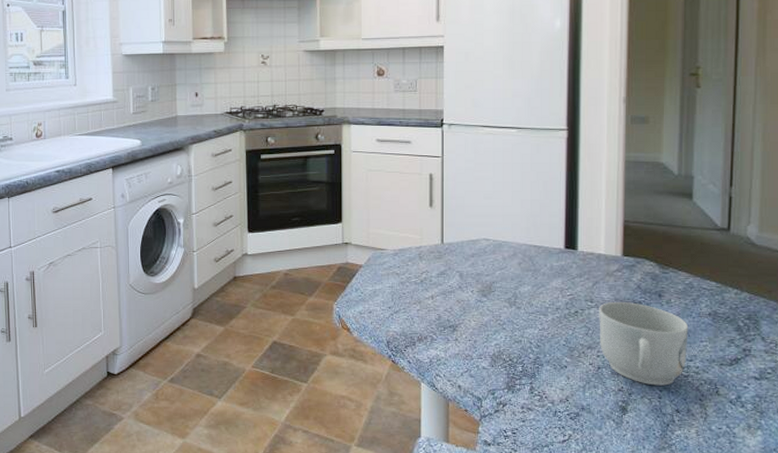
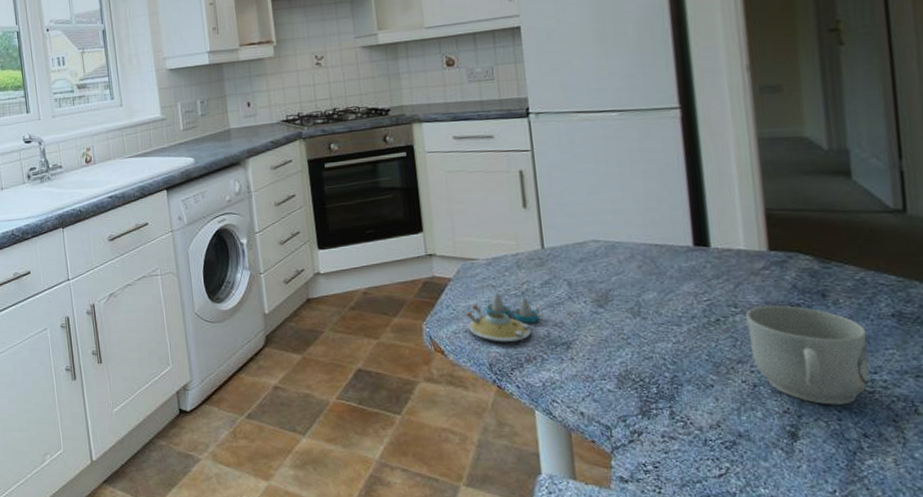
salt and pepper shaker set: none [371,280,433,323] -> present [465,293,540,342]

